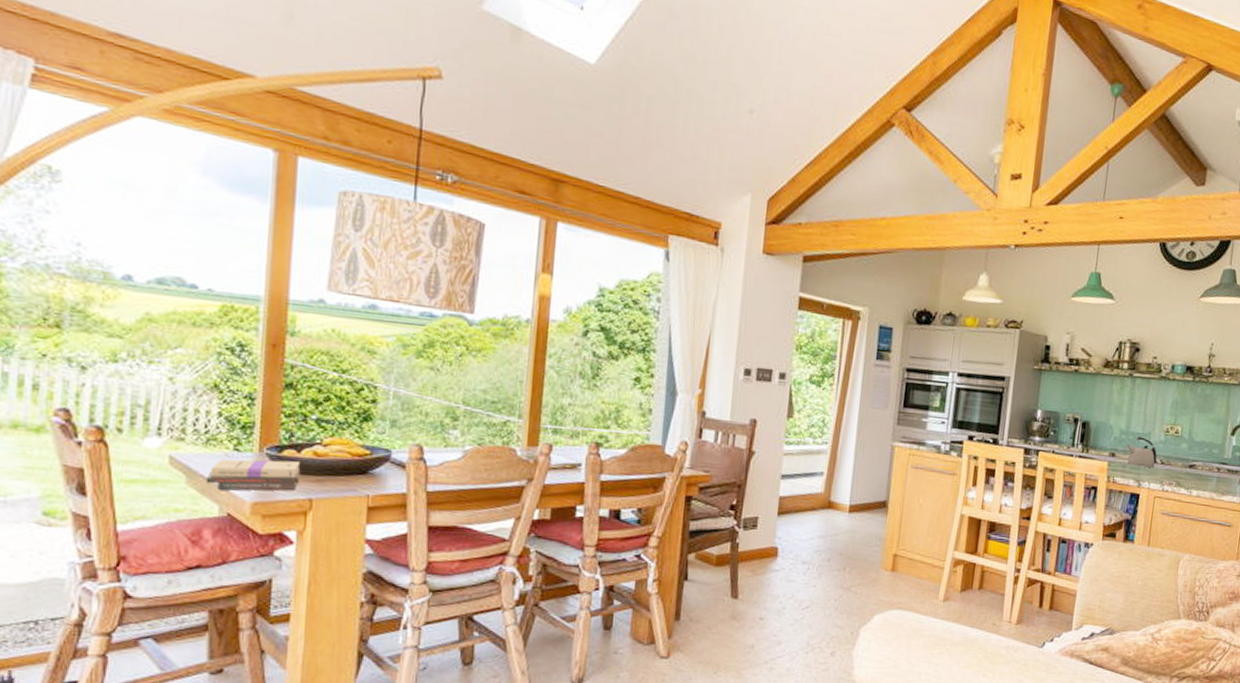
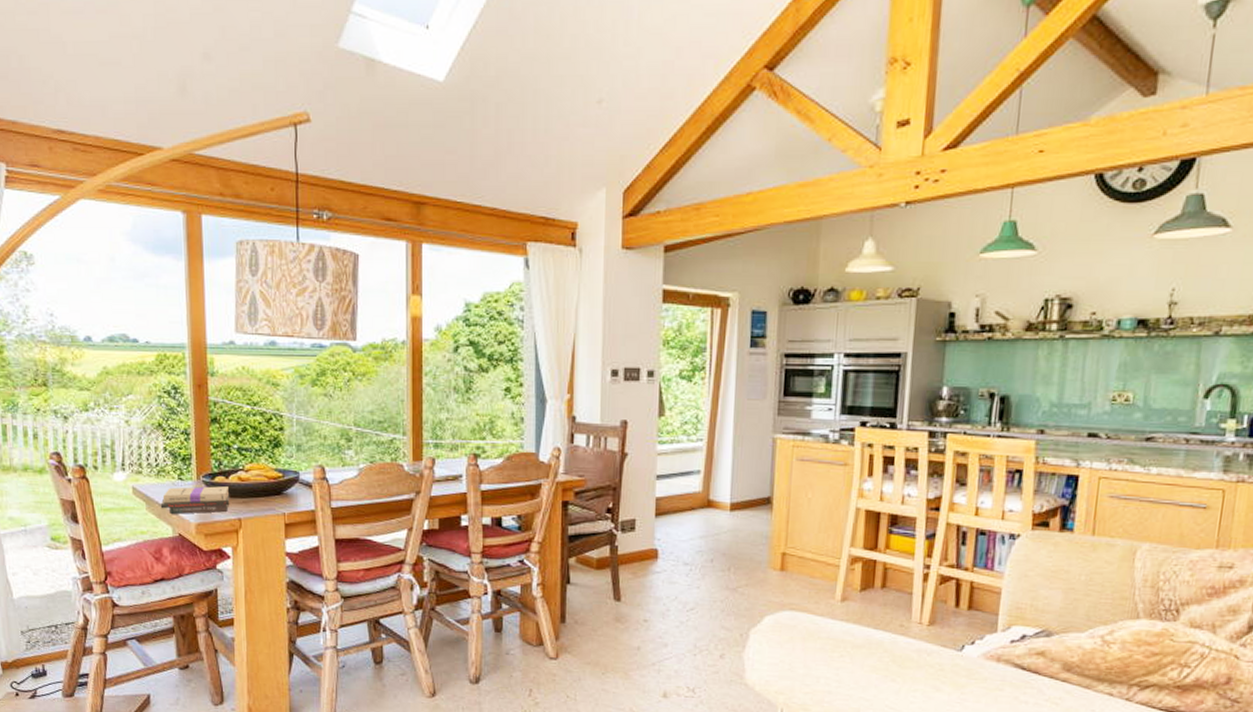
kettle: present [1126,436,1157,468] -> none [1059,408,1101,444]

